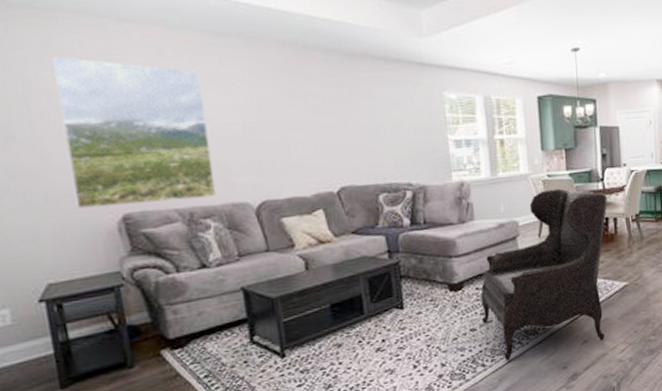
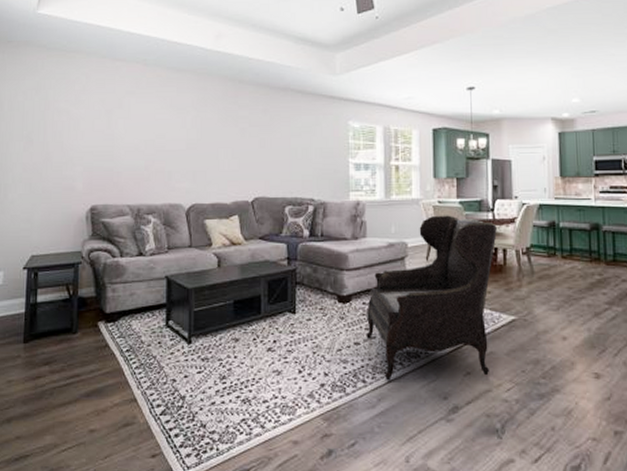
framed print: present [51,56,217,209] -> none [62,84,162,198]

